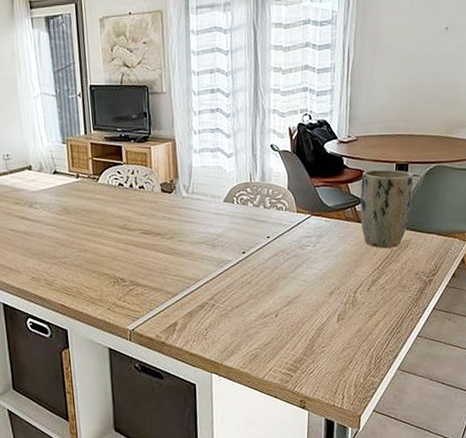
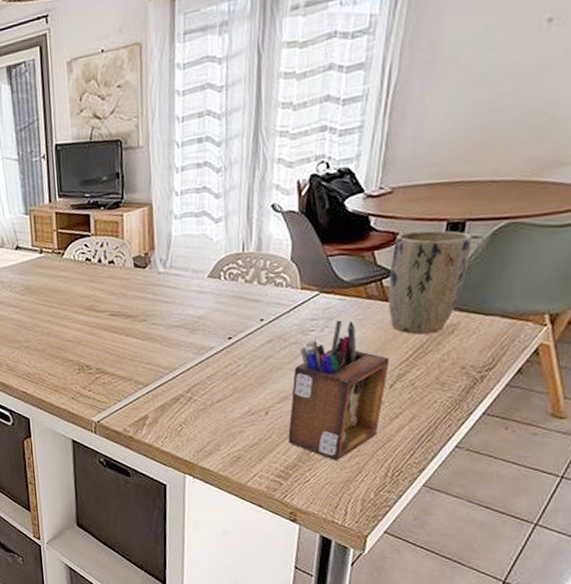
desk organizer: none [294,237,366,354] -> present [288,320,390,462]

